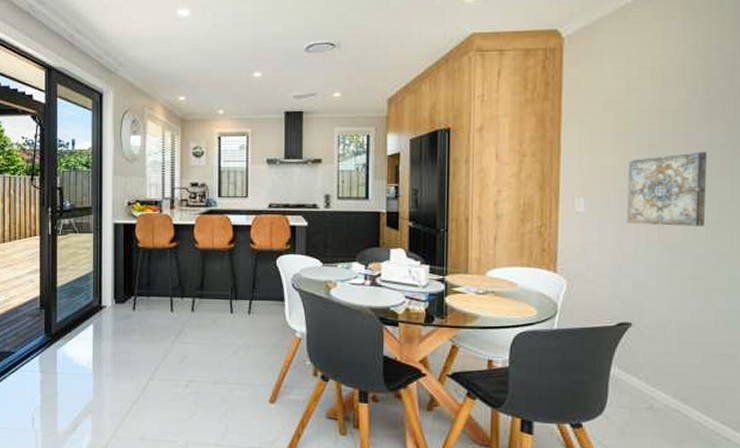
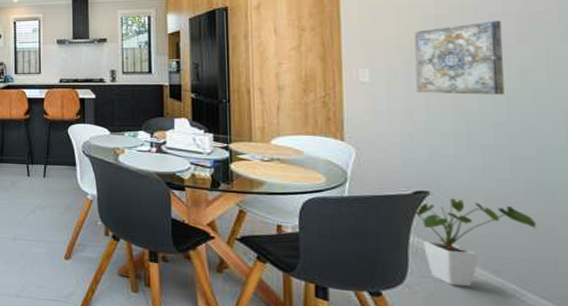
house plant: none [616,329,722,415] -> present [414,198,536,287]

